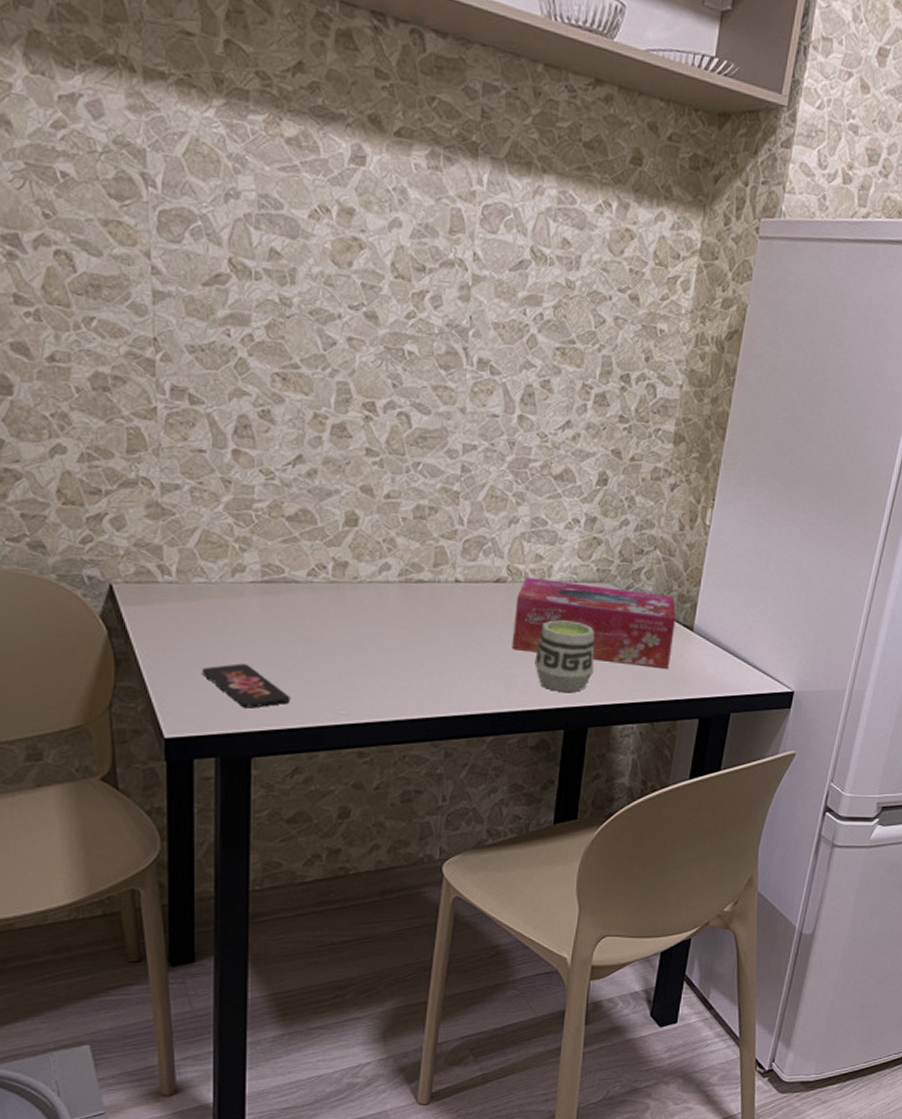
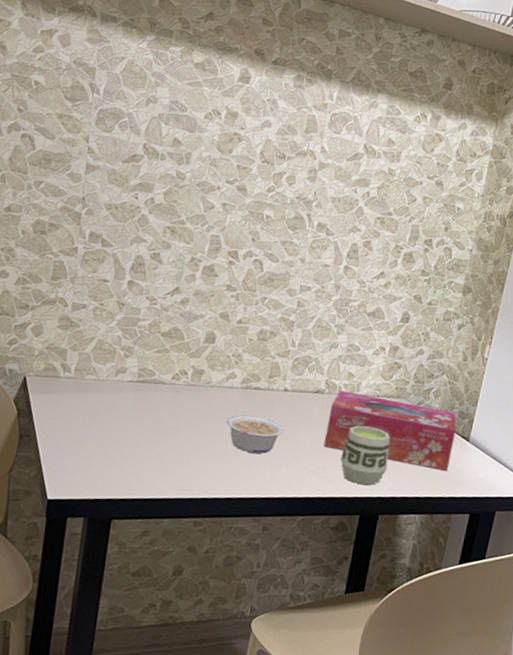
smartphone: present [201,663,291,708] -> none [82,444,148,480]
legume: none [384,615,460,663] -> present [226,414,285,454]

